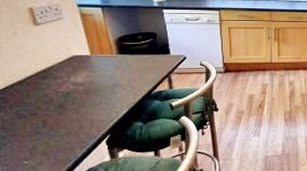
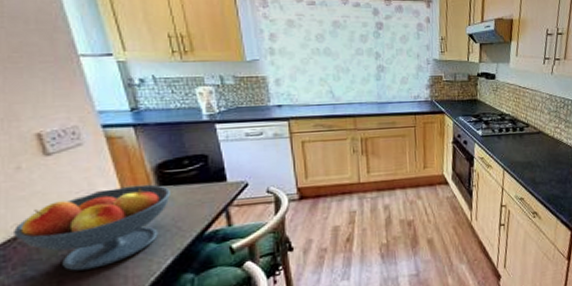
fruit bowl: none [10,52,128,114] -> present [12,184,172,271]

